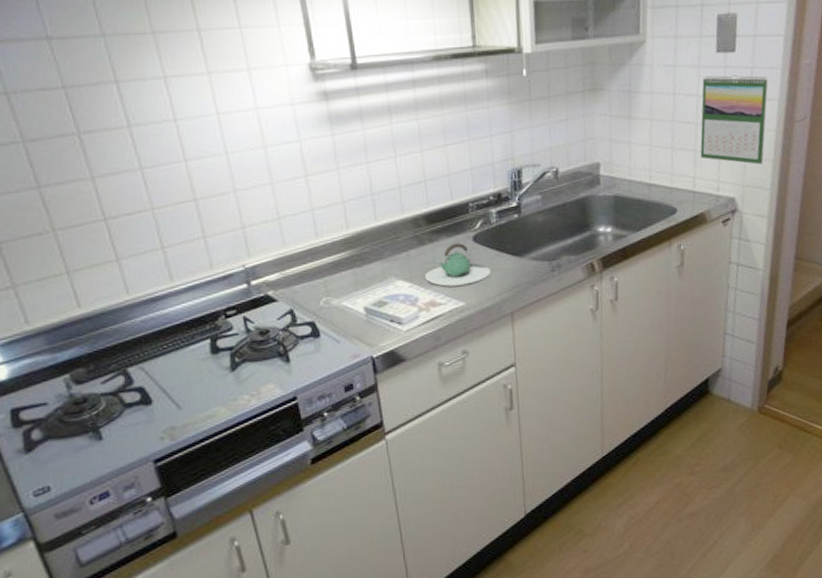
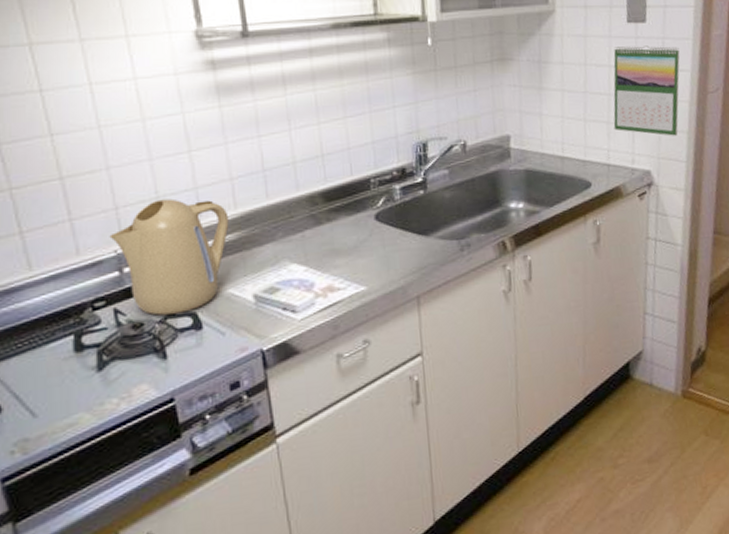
kettle: none [238,219,342,324] -> present [109,198,229,316]
teapot: present [424,243,491,287] -> none [321,222,395,270]

